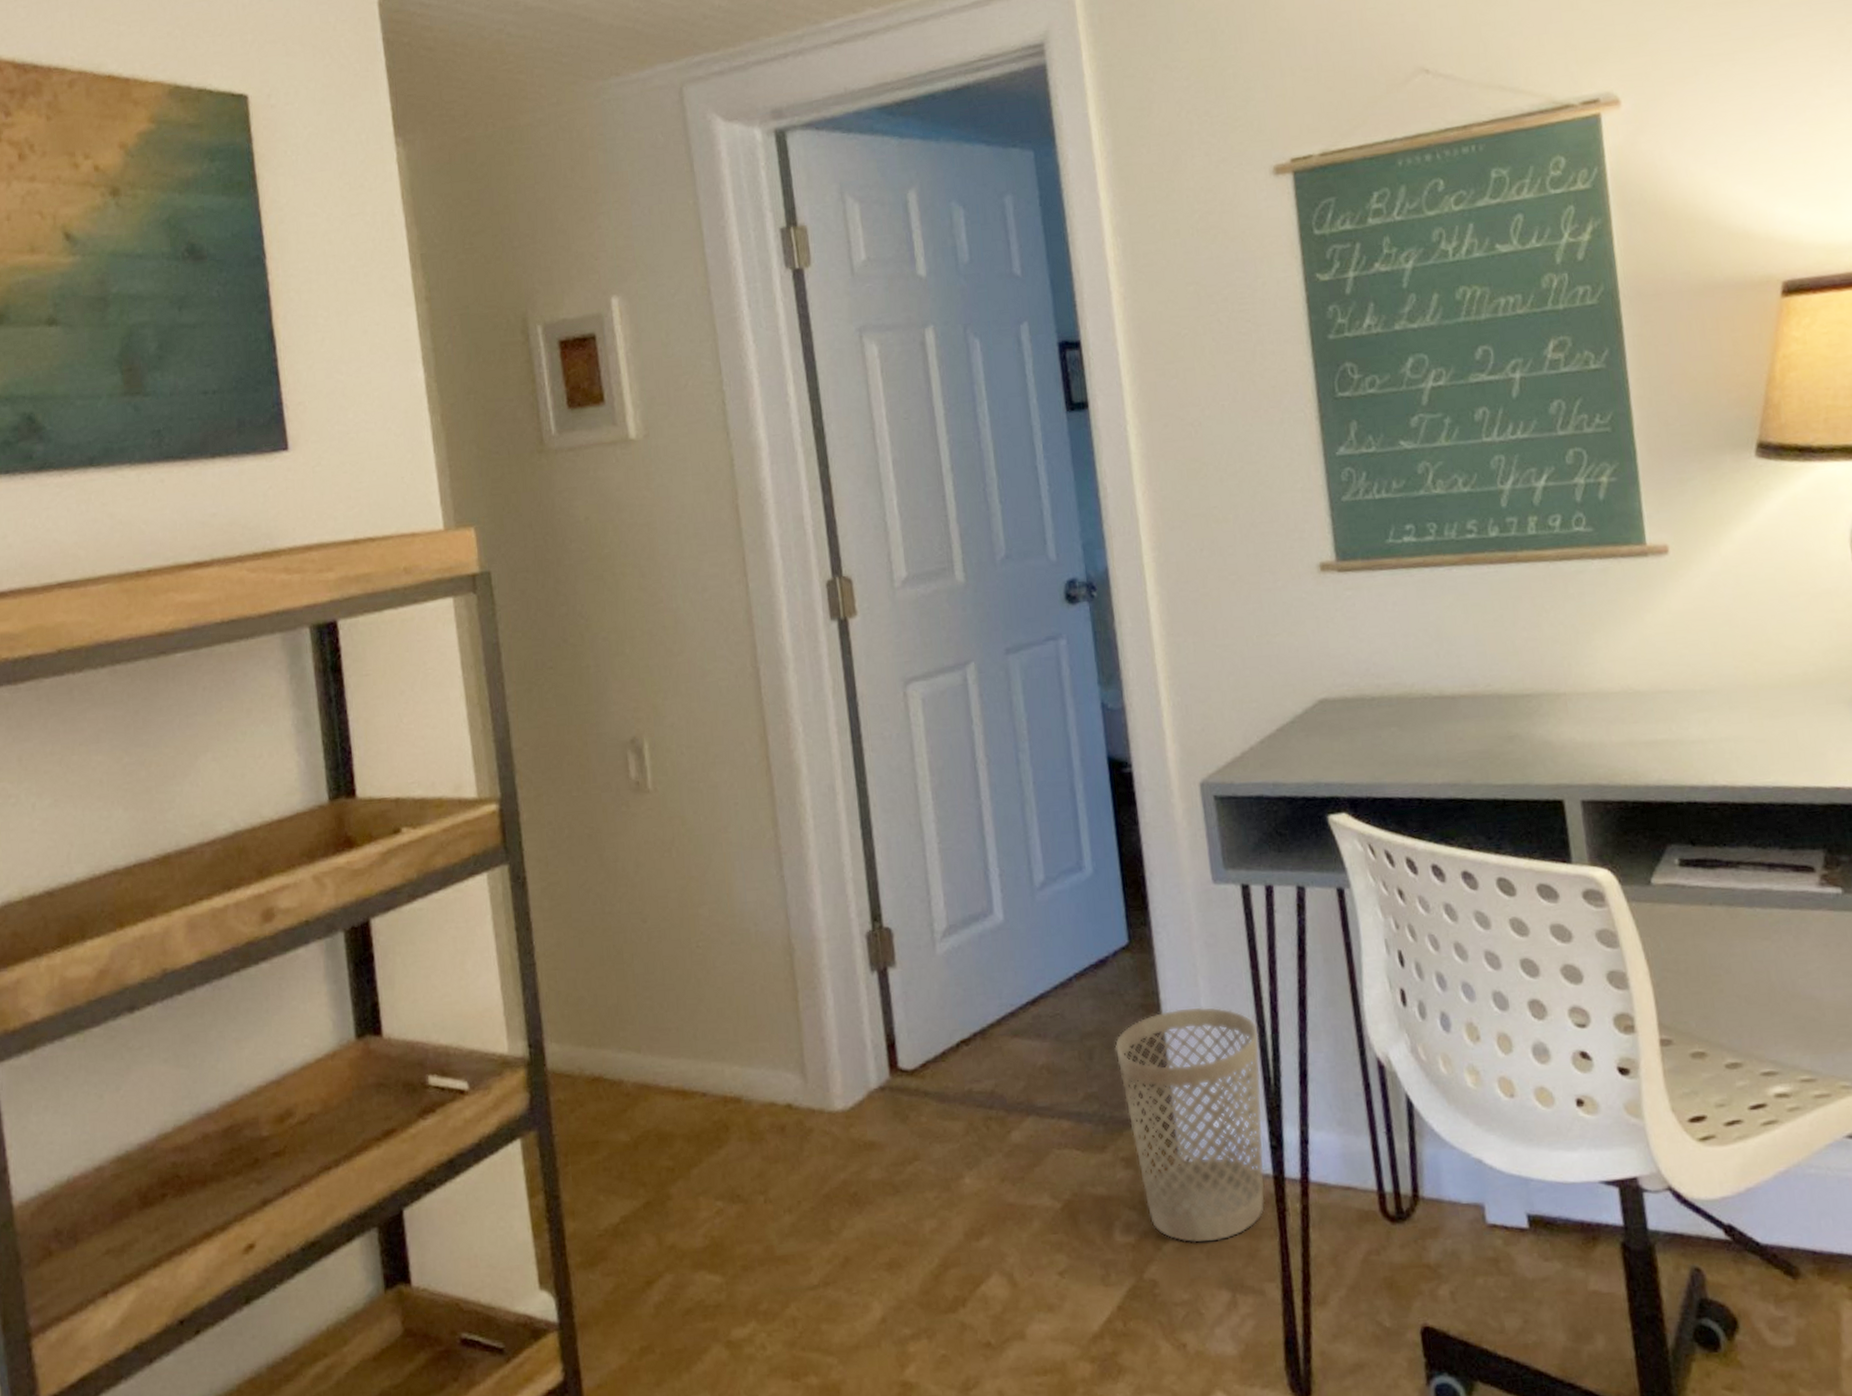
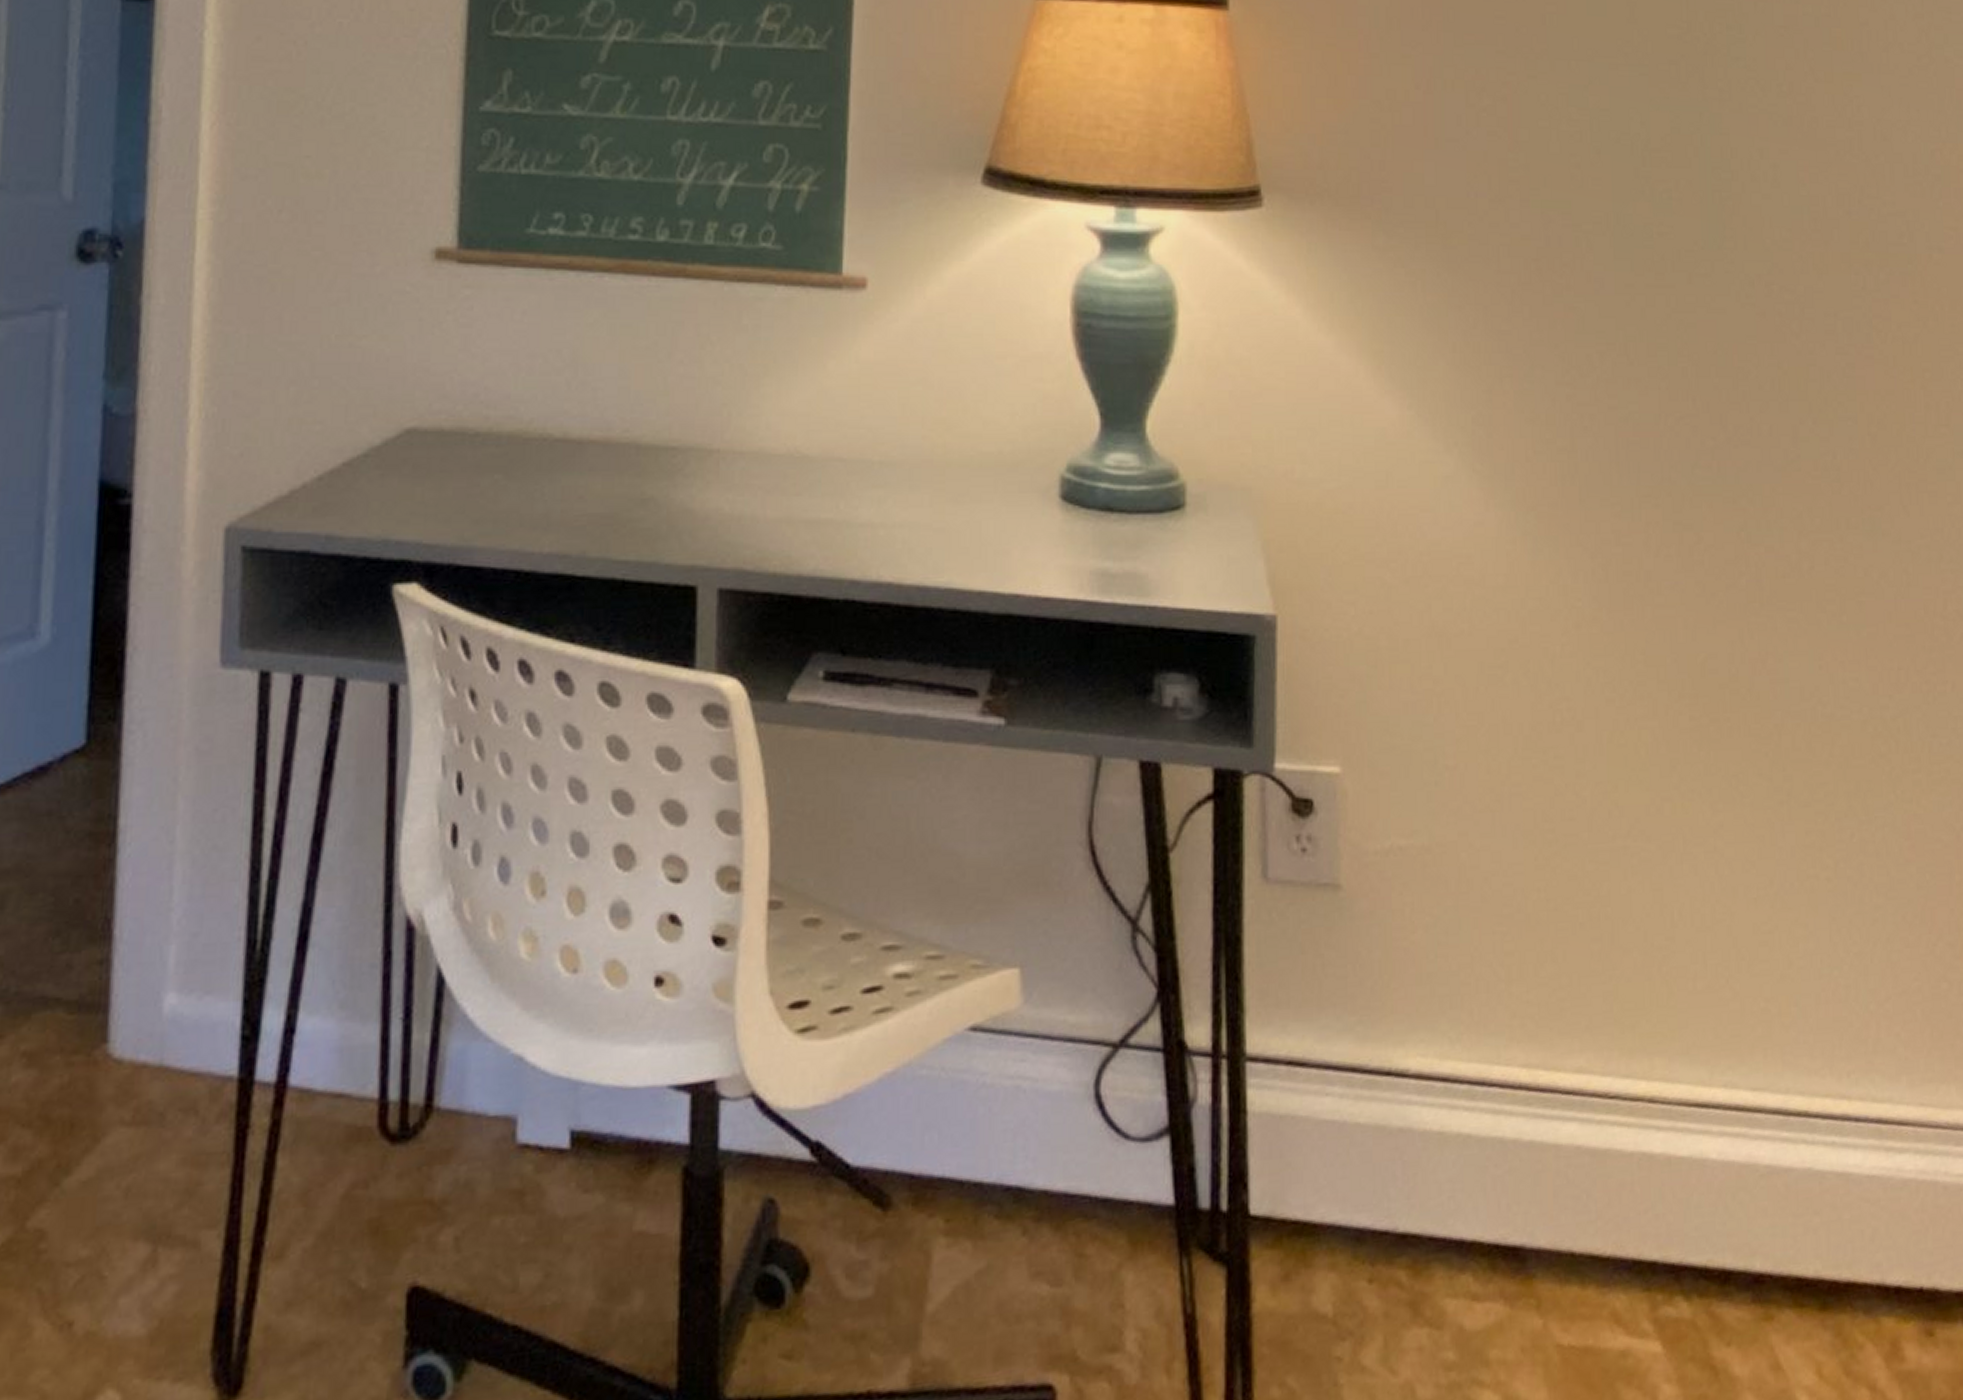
wastebasket: present [1114,1007,1265,1243] -> none [39,838,251,1175]

